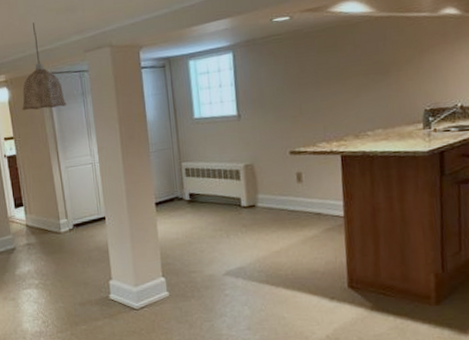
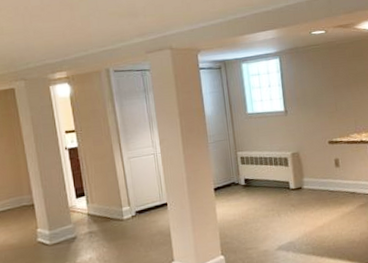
pendant lamp: present [22,22,67,111] -> none [84,24,129,106]

